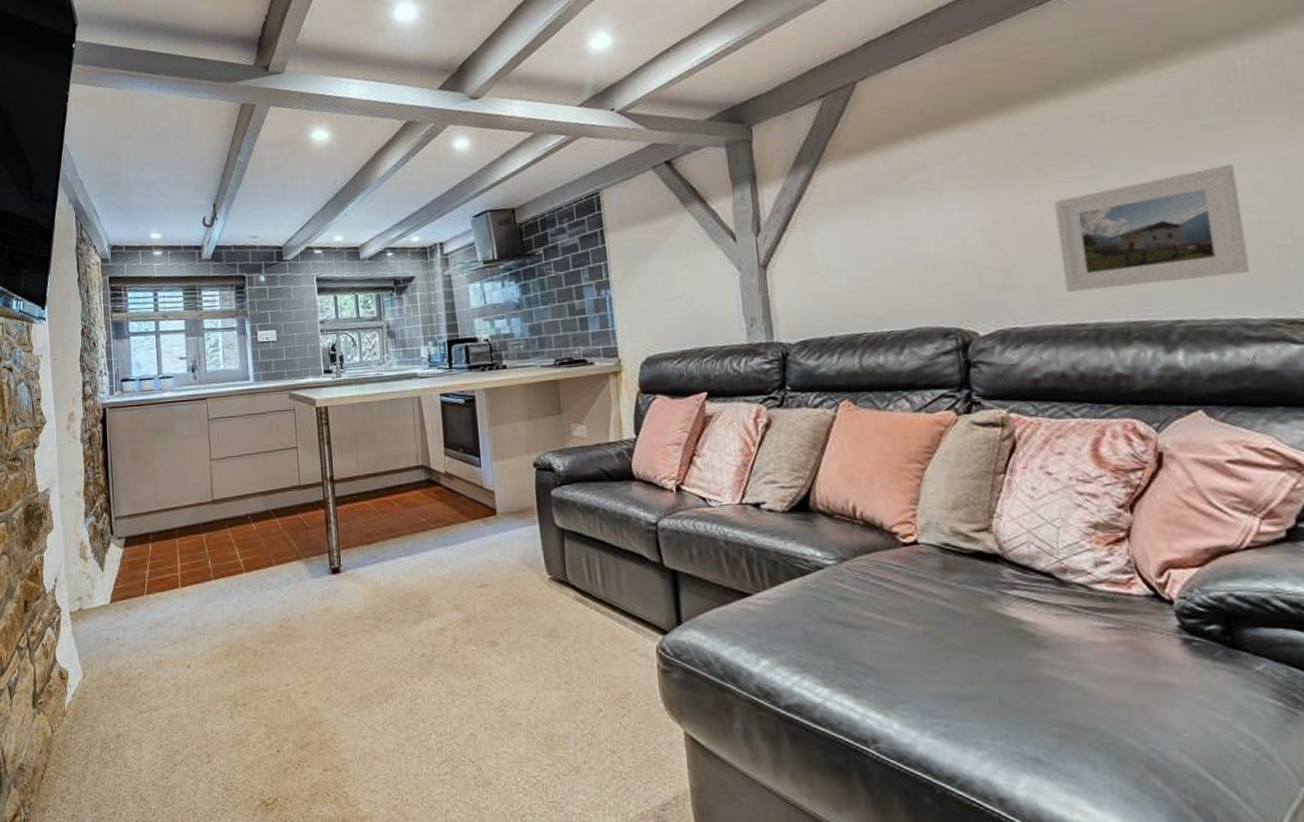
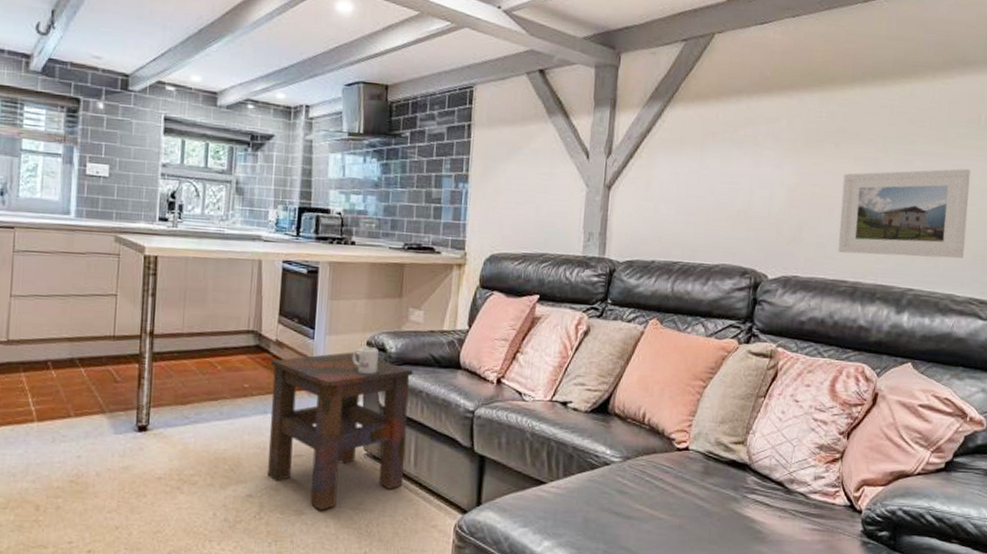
side table: none [444,475,594,641] -> present [267,352,413,511]
mug: none [521,468,548,497] -> present [352,347,379,375]

